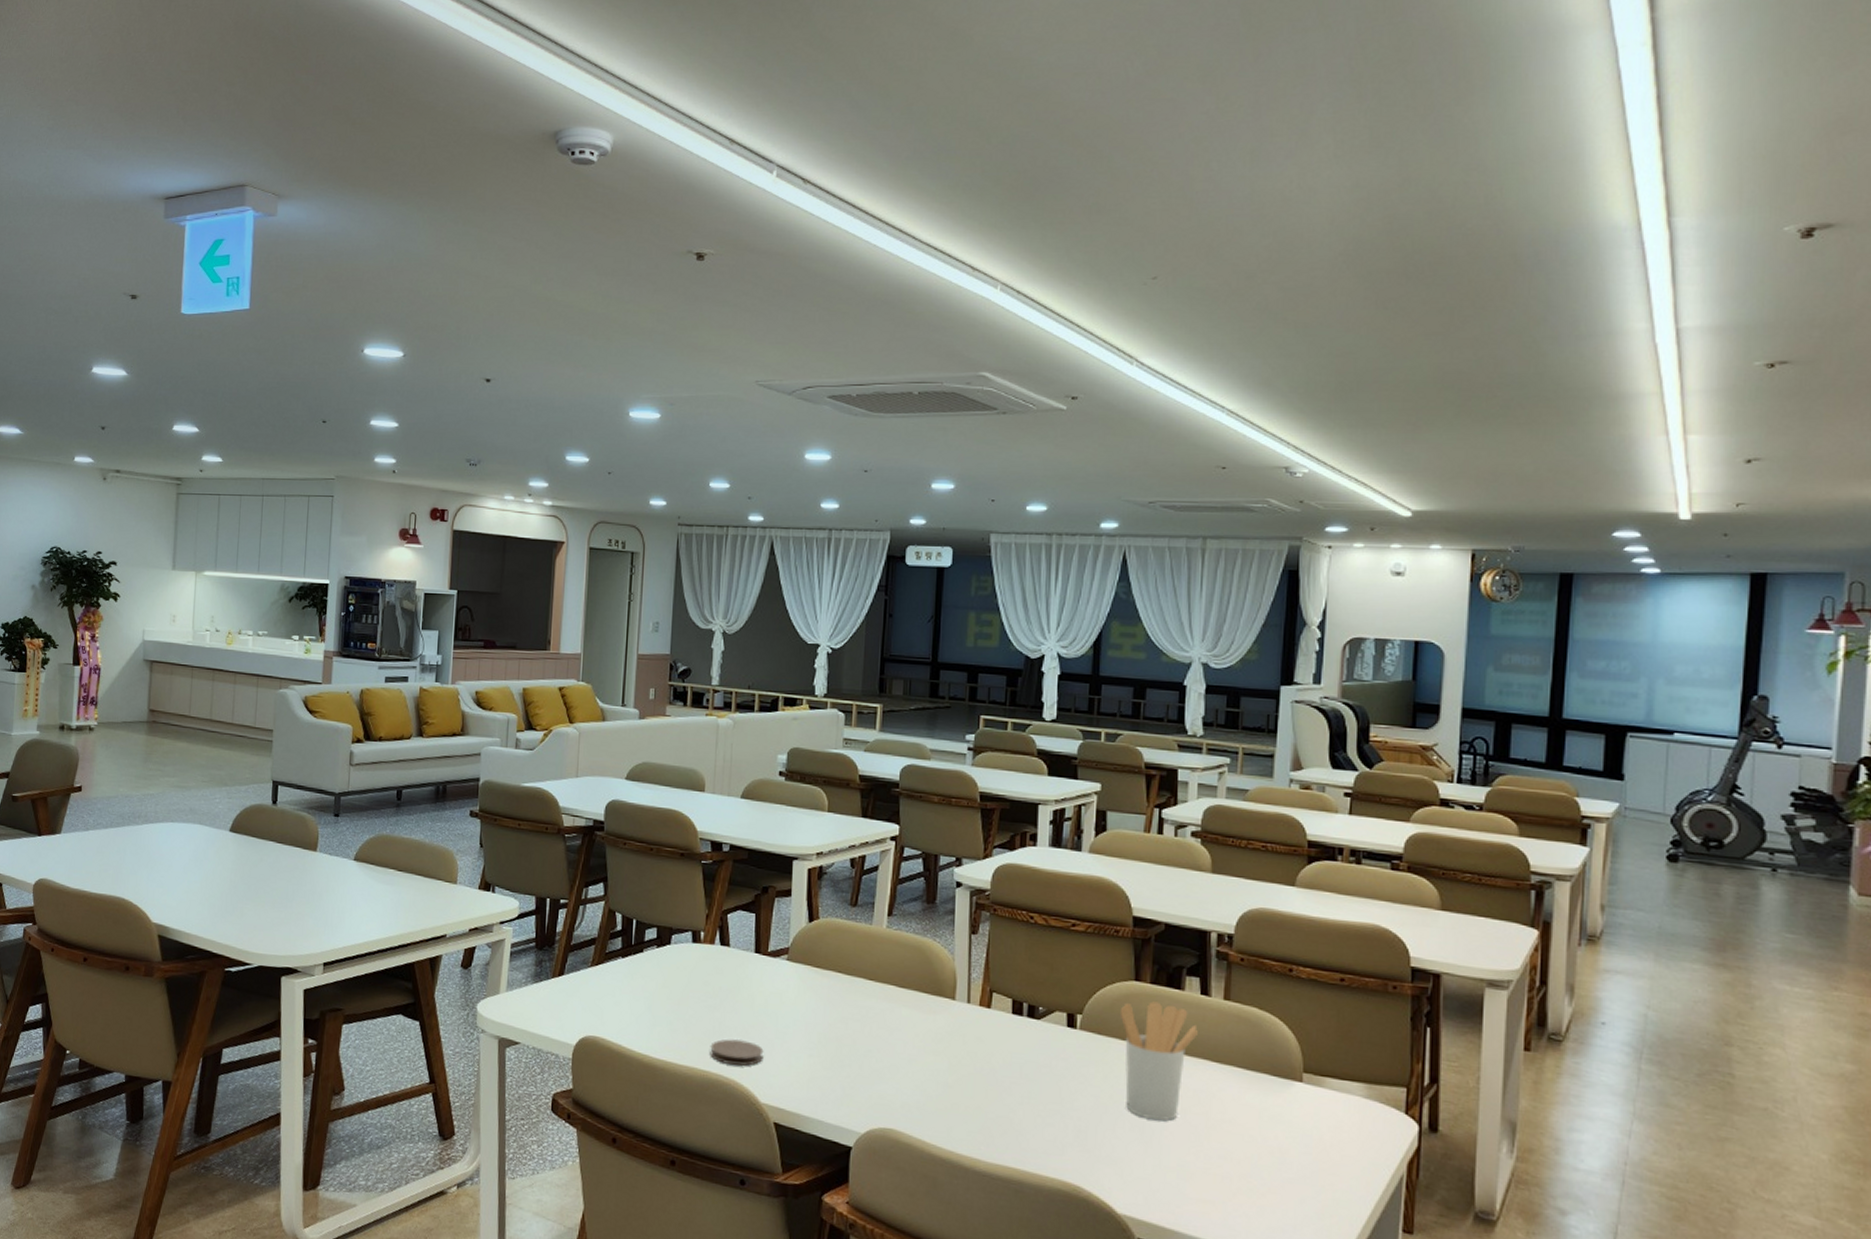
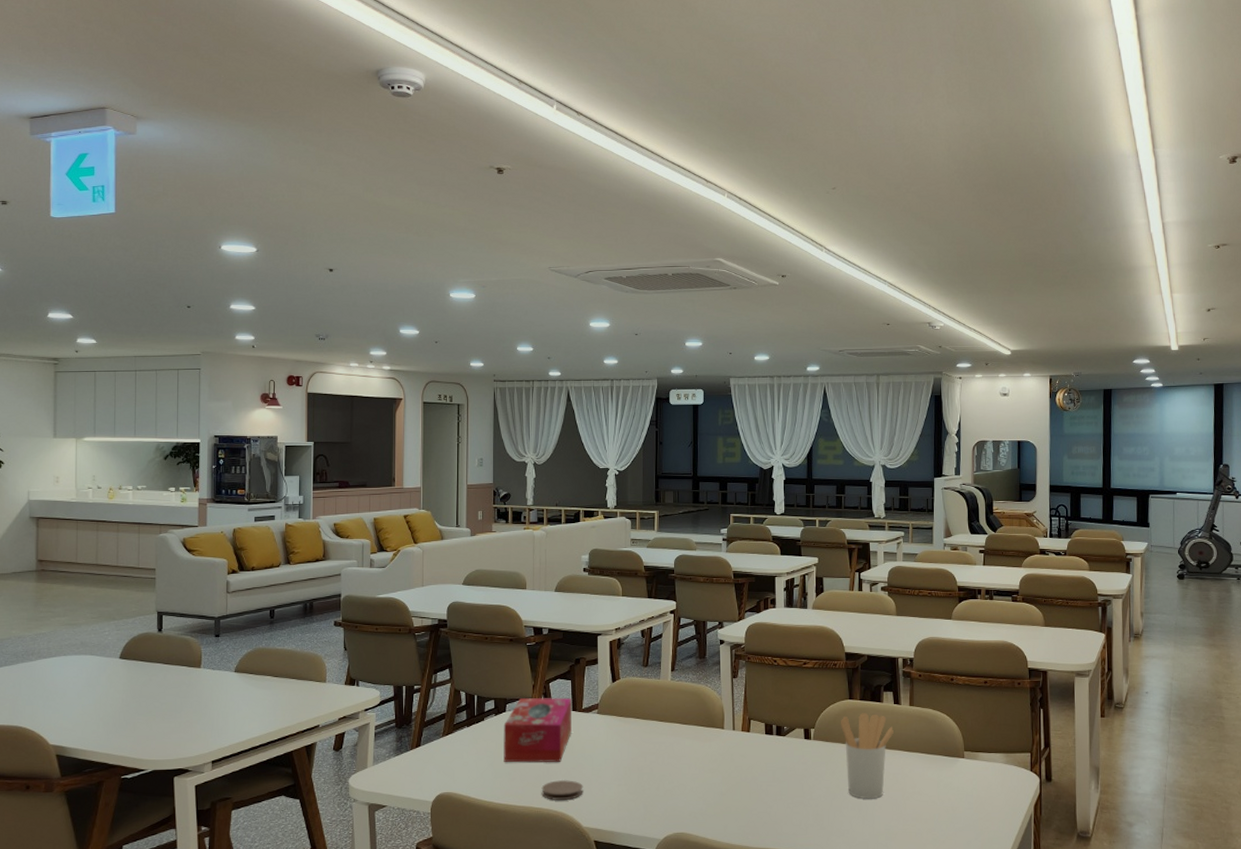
tissue box: none [665,930,754,1016] -> present [503,697,572,763]

